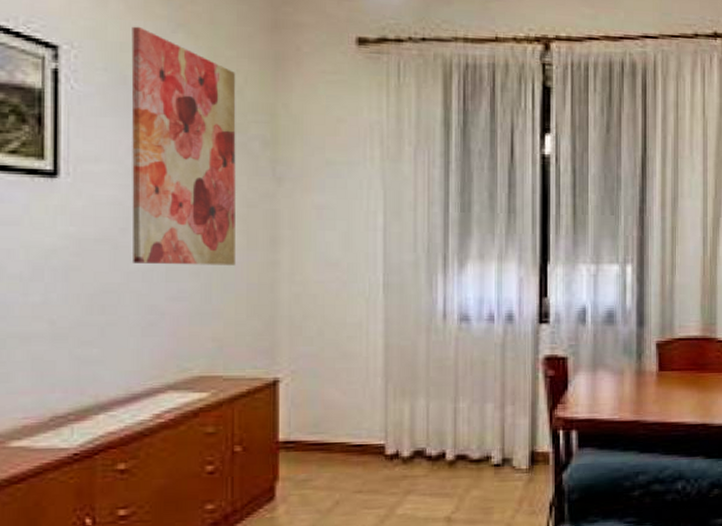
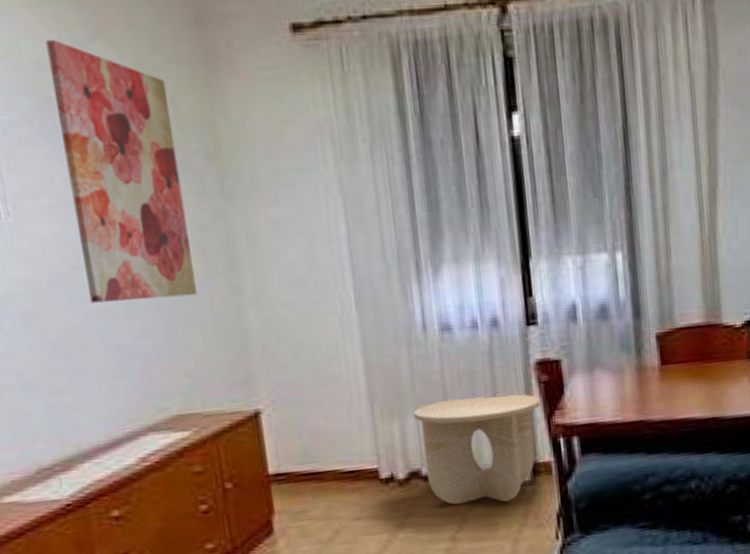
side table: none [425,384,545,487] -> present [414,393,541,505]

